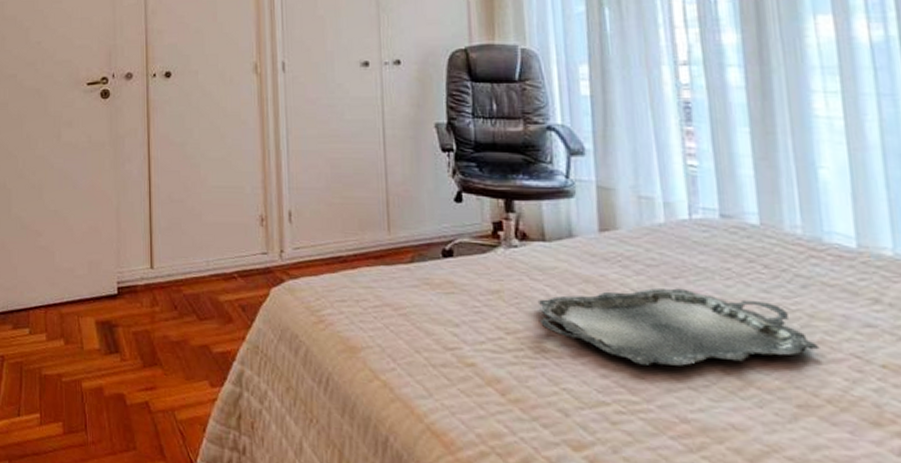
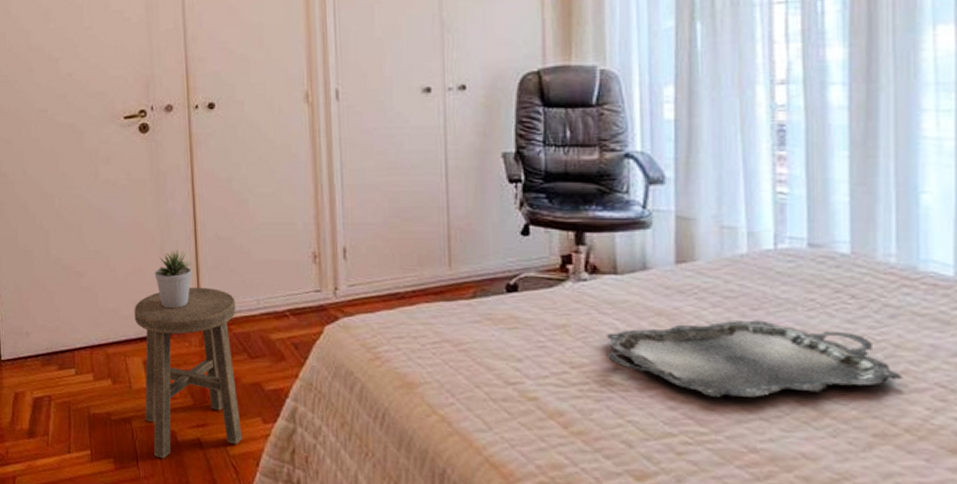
stool: none [89,247,189,424] -> present [134,287,242,459]
potted plant: none [109,211,145,269] -> present [154,250,192,309]

